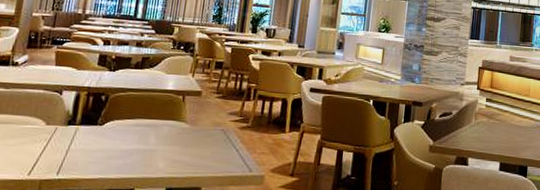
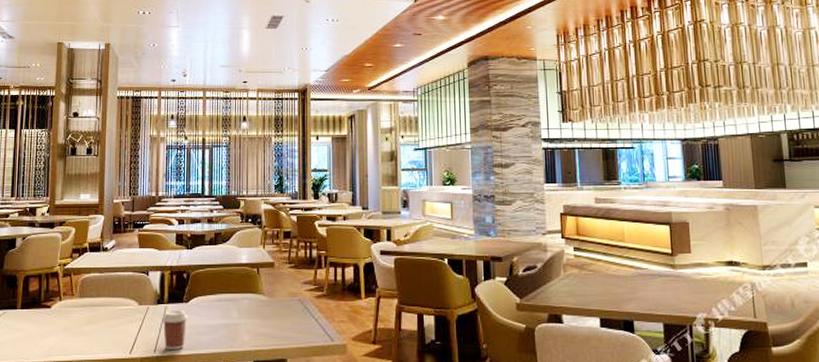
coffee cup: none [69,132,101,173] -> present [161,311,188,349]

